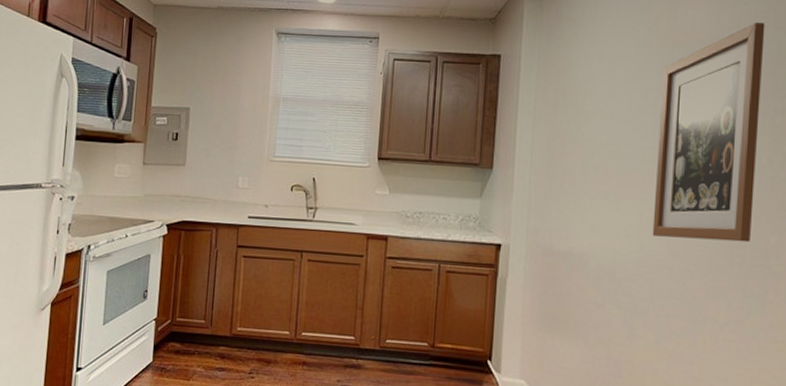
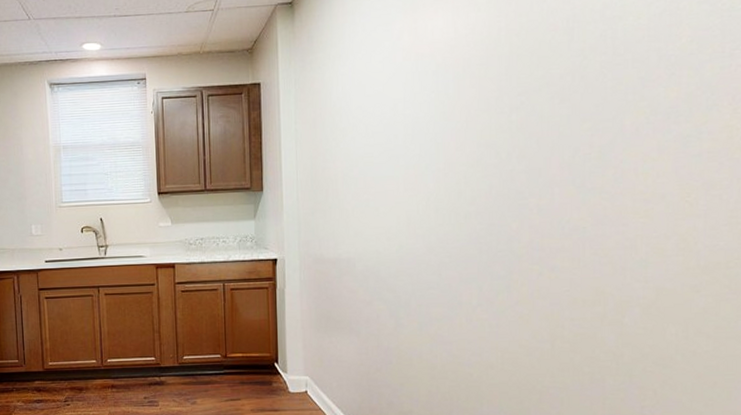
wall art: present [652,23,765,243] -> none [409,27,498,235]

